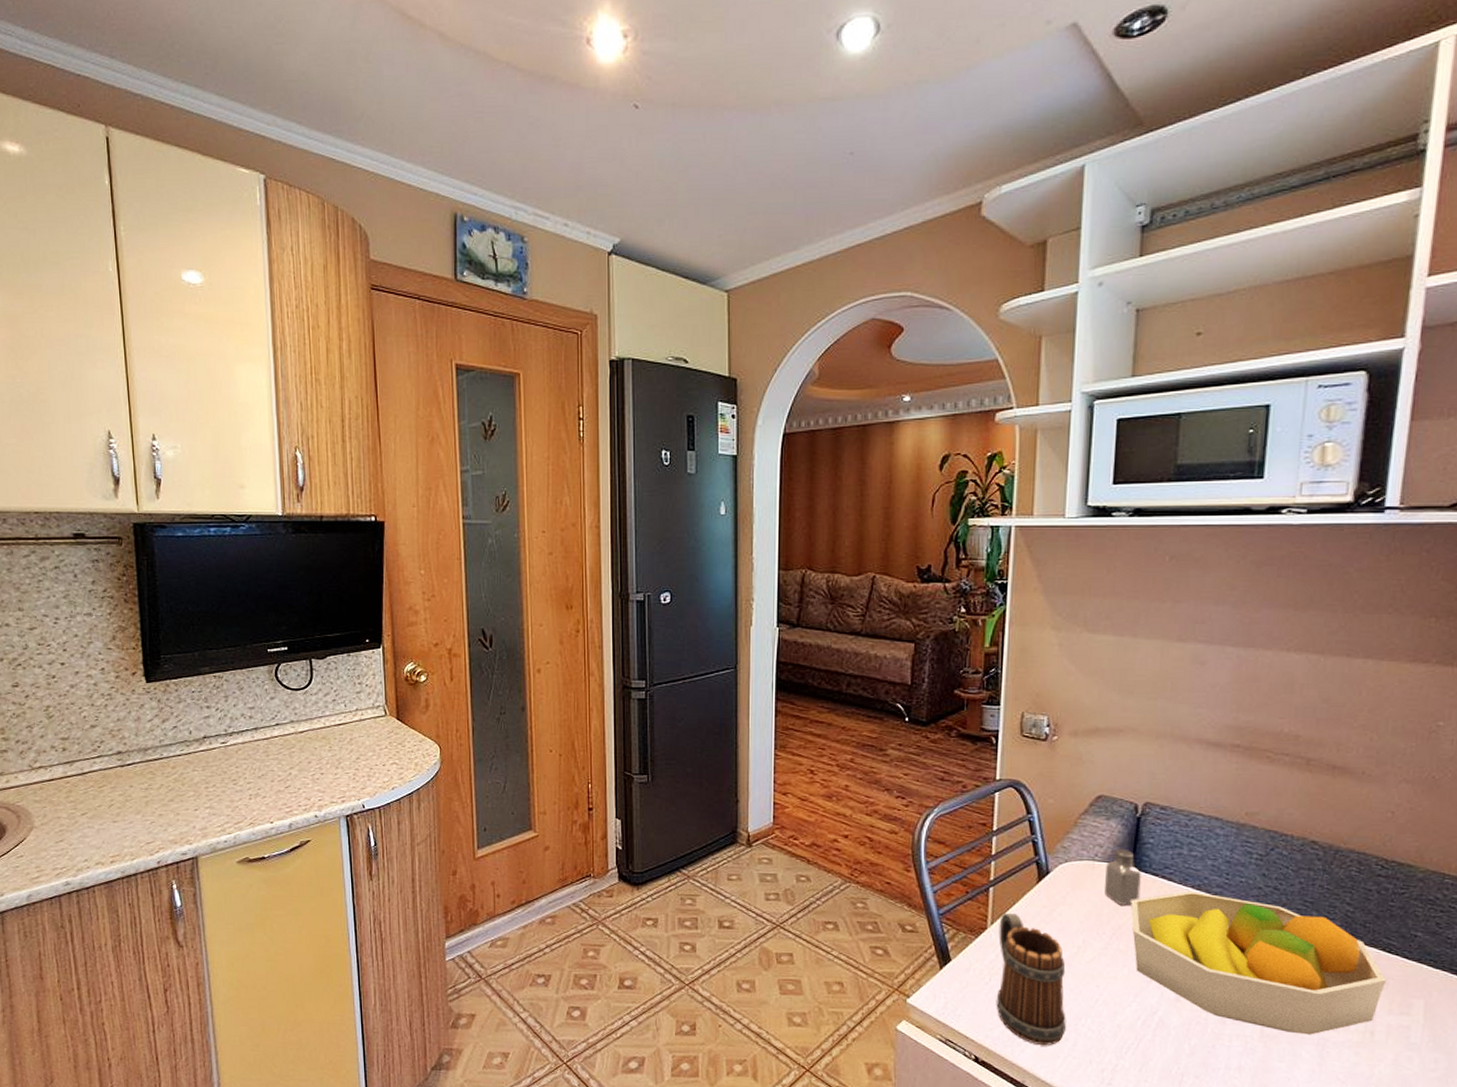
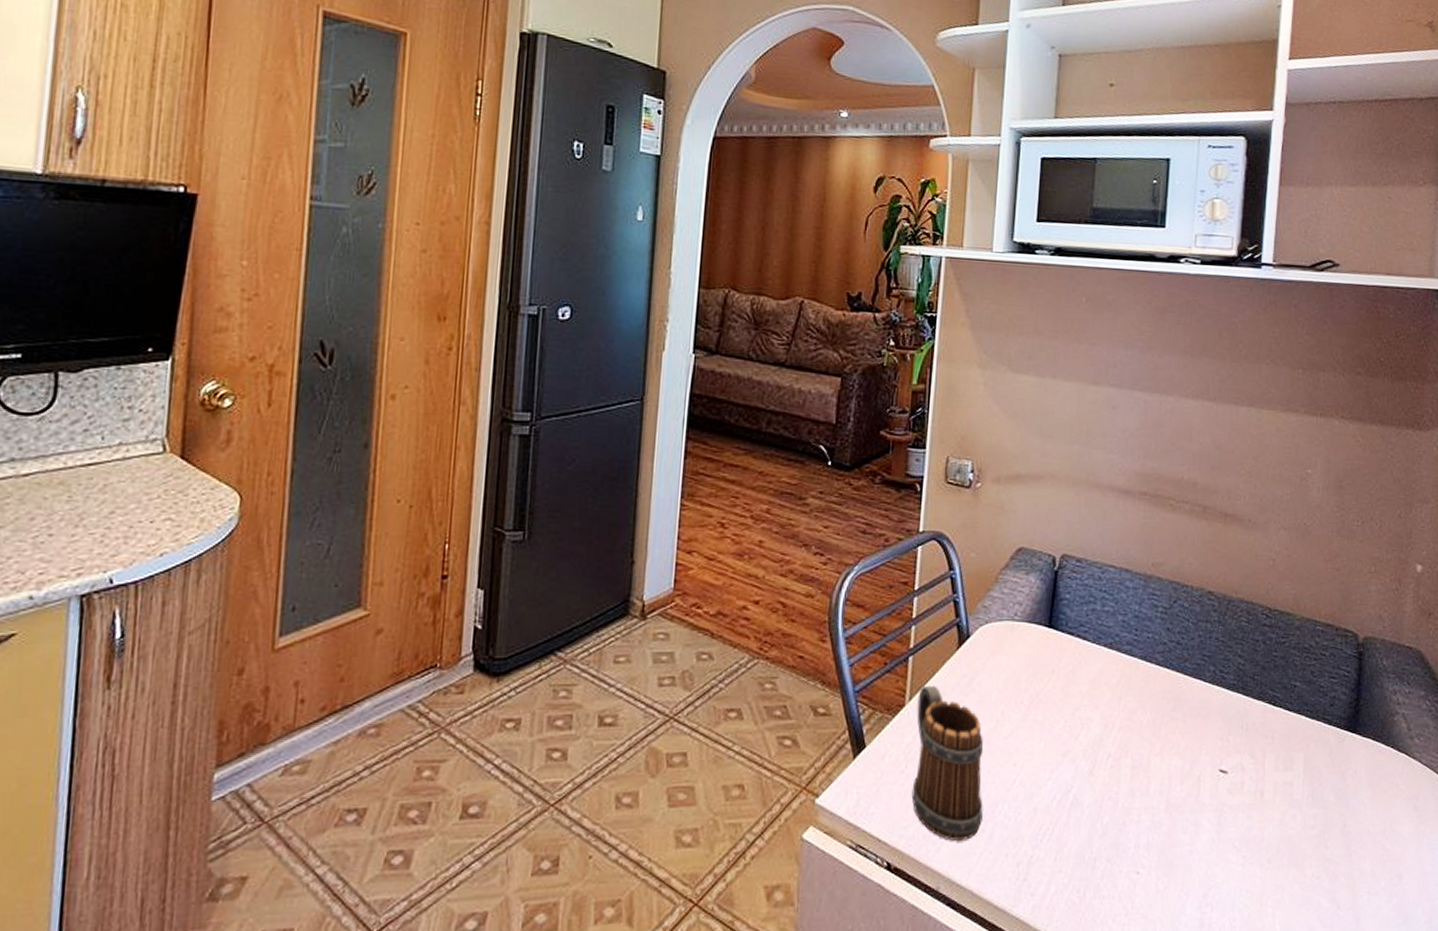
saltshaker: present [1105,848,1141,905] -> none [1023,606,1058,670]
fruit bowl: present [1130,890,1386,1035] -> none [1047,649,1272,801]

